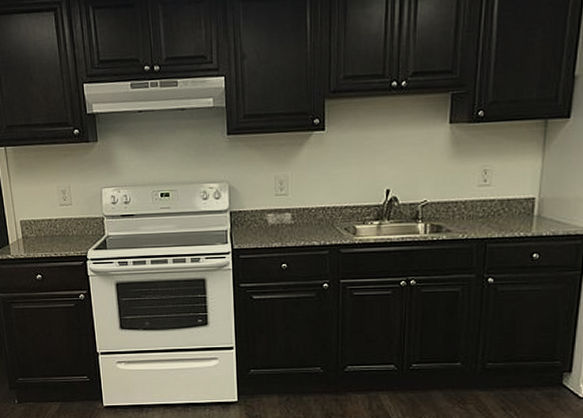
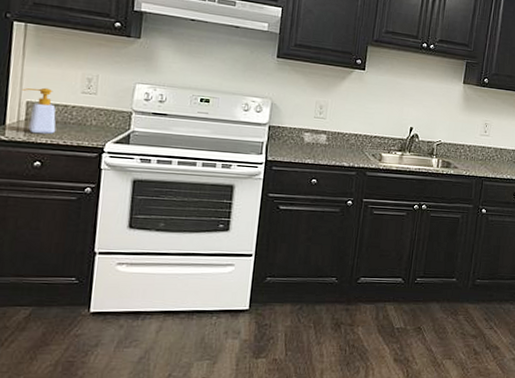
soap bottle: none [15,205,47,250] -> present [22,87,56,134]

